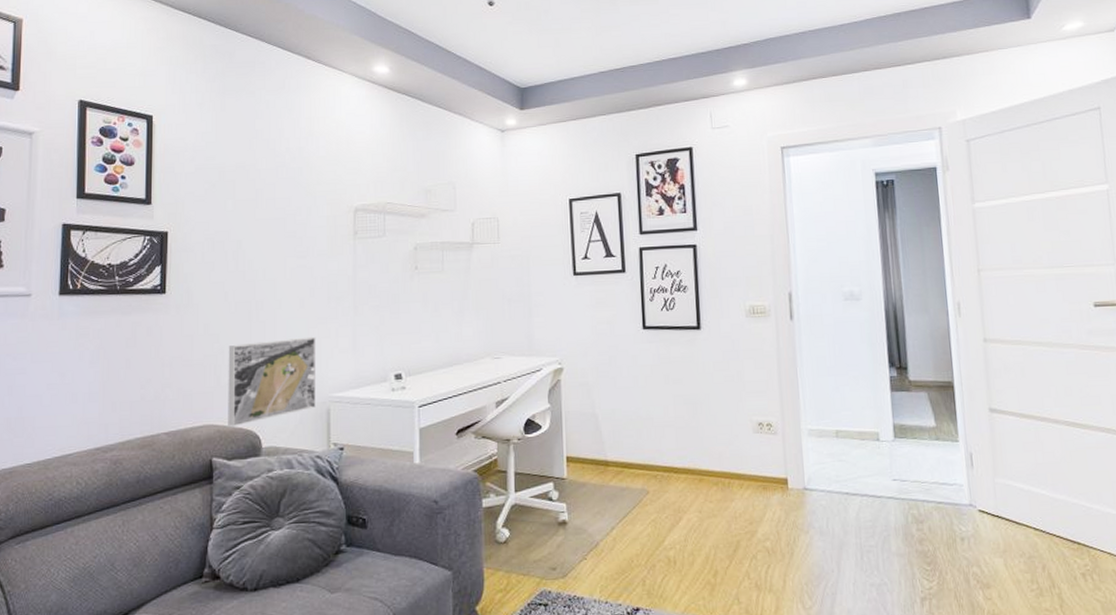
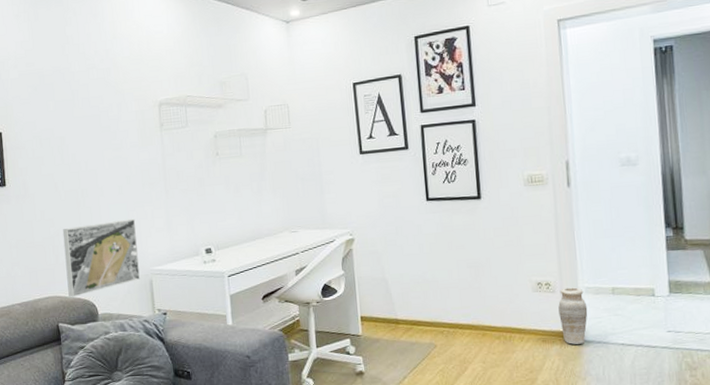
vase: none [780,429,811,493] -> present [558,287,588,345]

